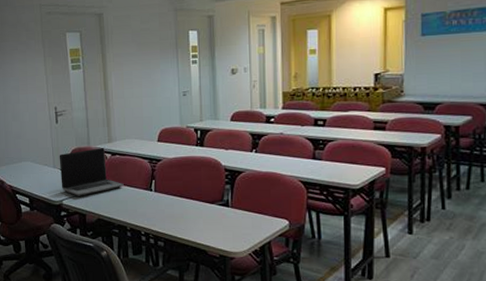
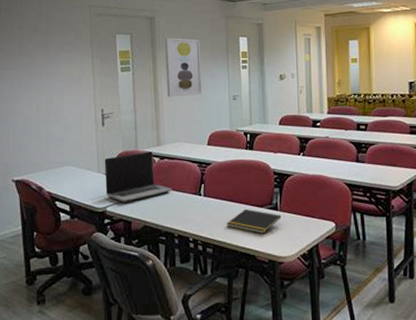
wall art: none [113,34,152,94] -> present [164,38,202,97]
notepad: none [177,204,233,229] -> present [226,208,282,234]

